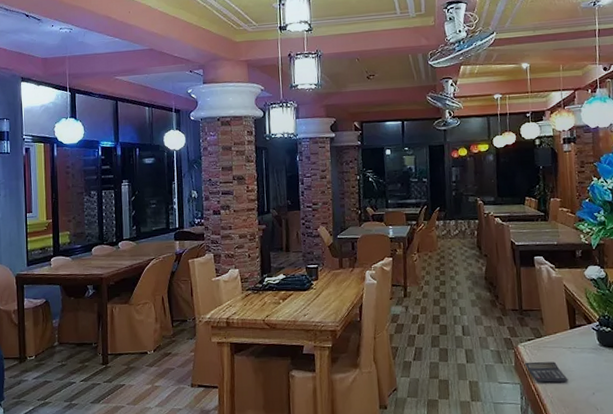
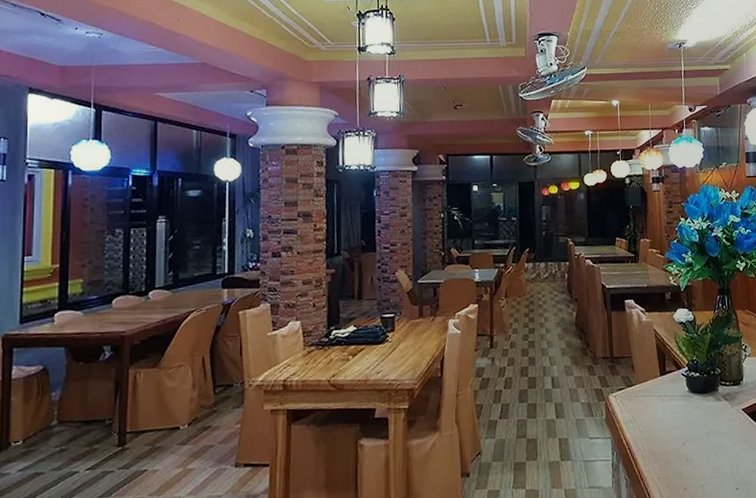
calculator: present [525,361,568,383] -> none [616,411,659,436]

